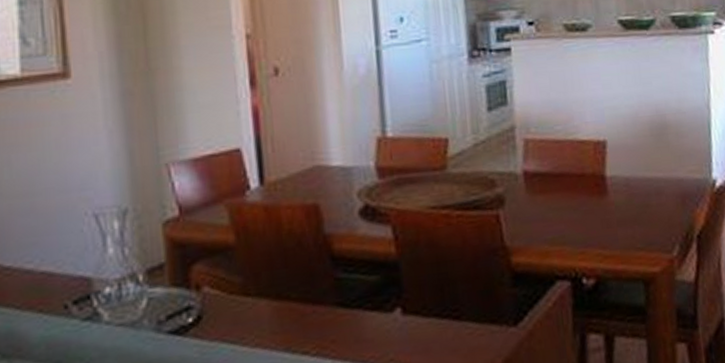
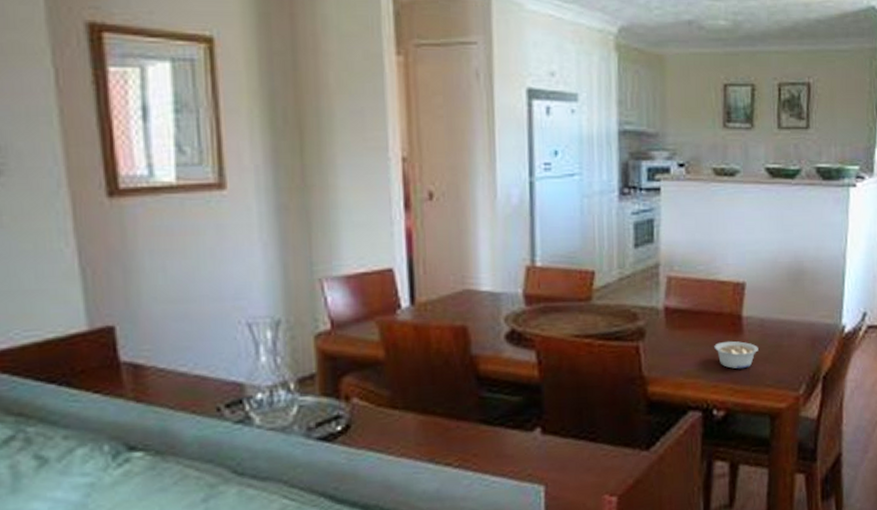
legume: none [578,203,626,233] -> present [714,340,759,369]

